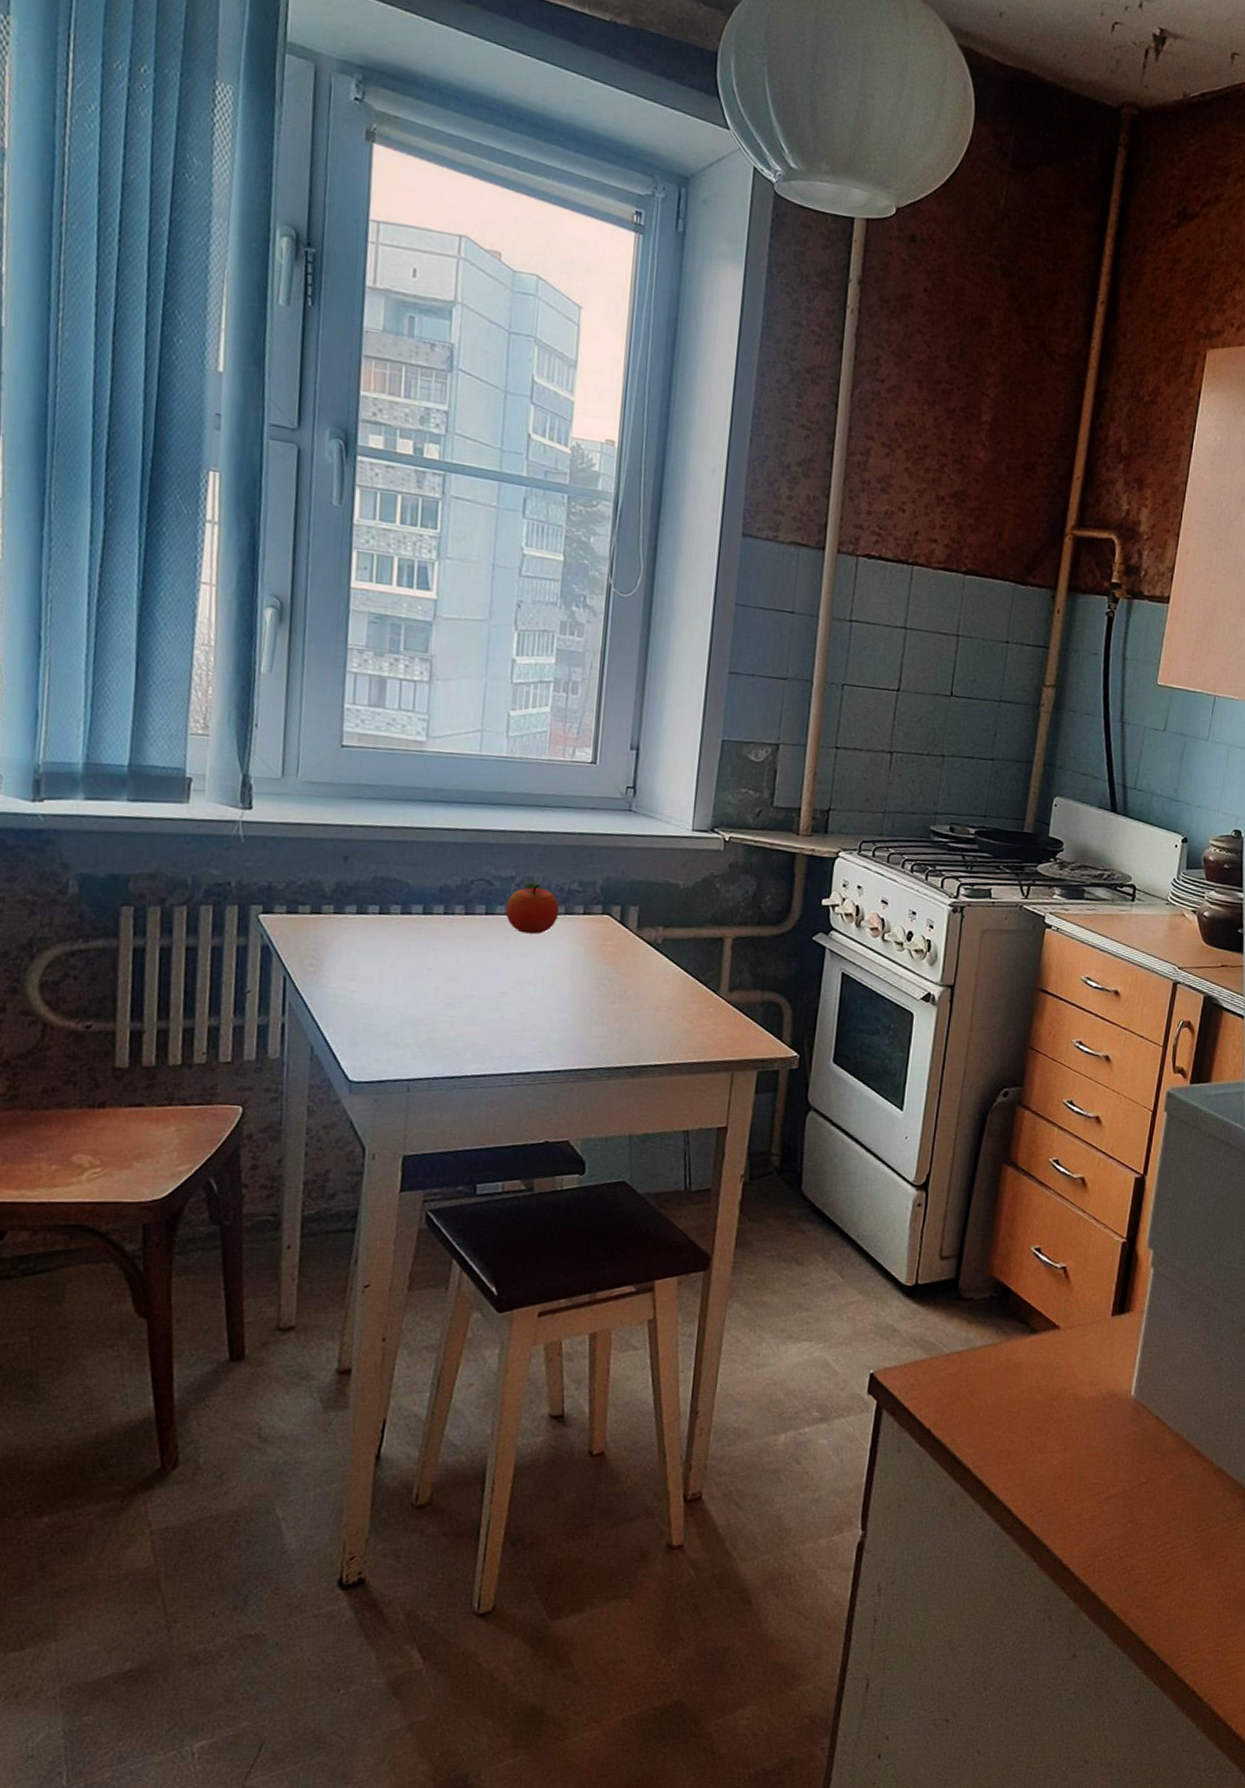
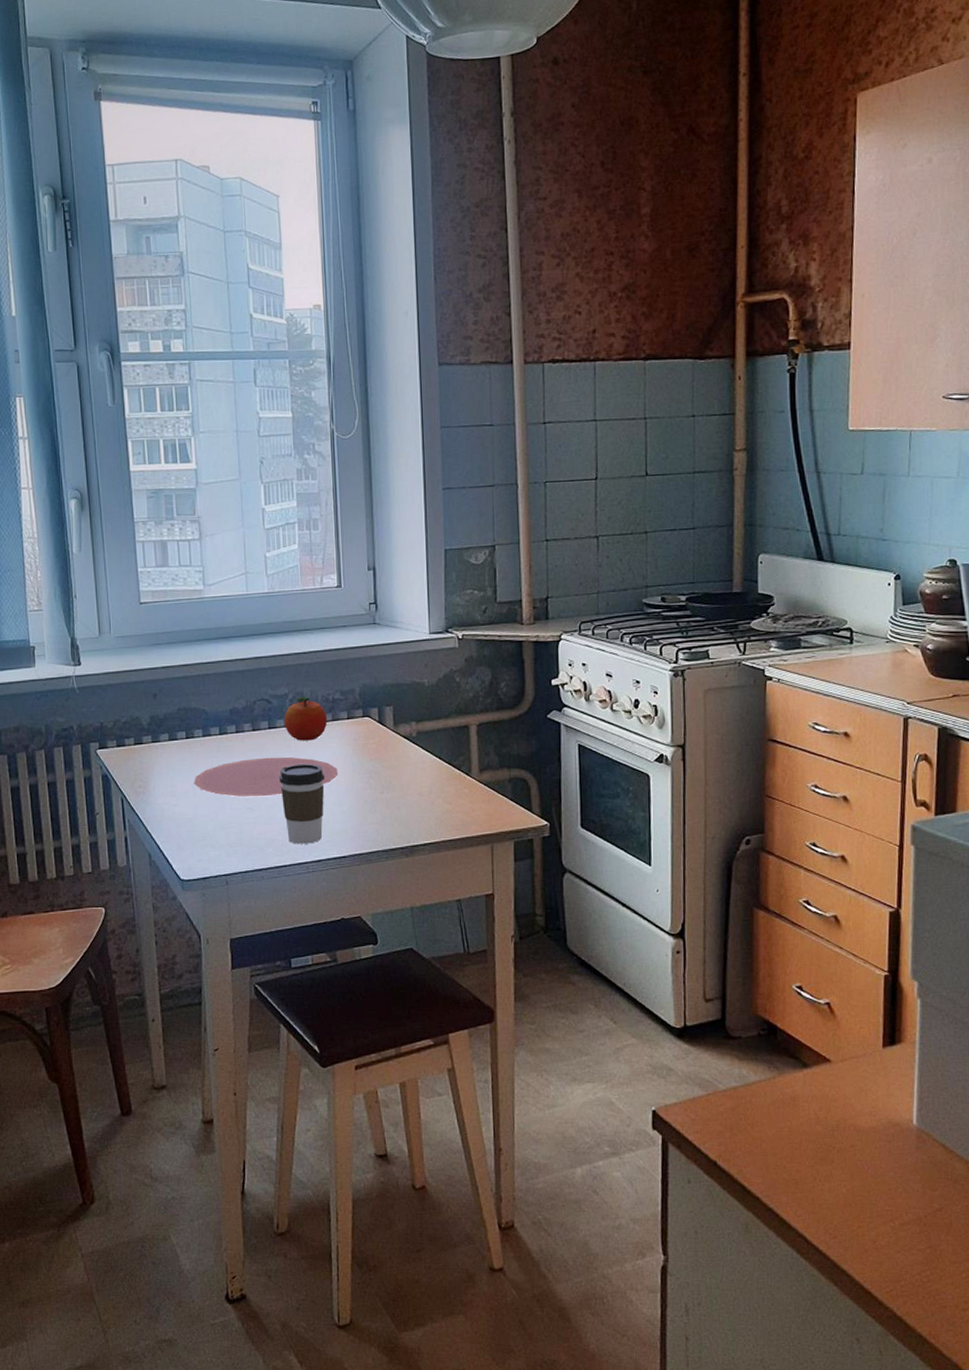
plate: none [382,946,564,993] -> present [194,756,339,797]
coffee cup: none [490,959,548,1053] -> present [278,763,325,844]

